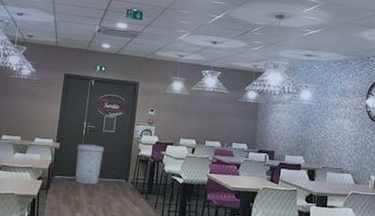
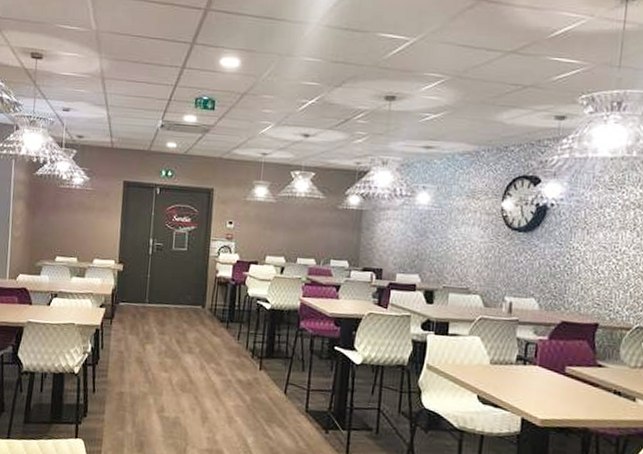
trash can: present [75,144,105,185] -> none [143,264,176,312]

